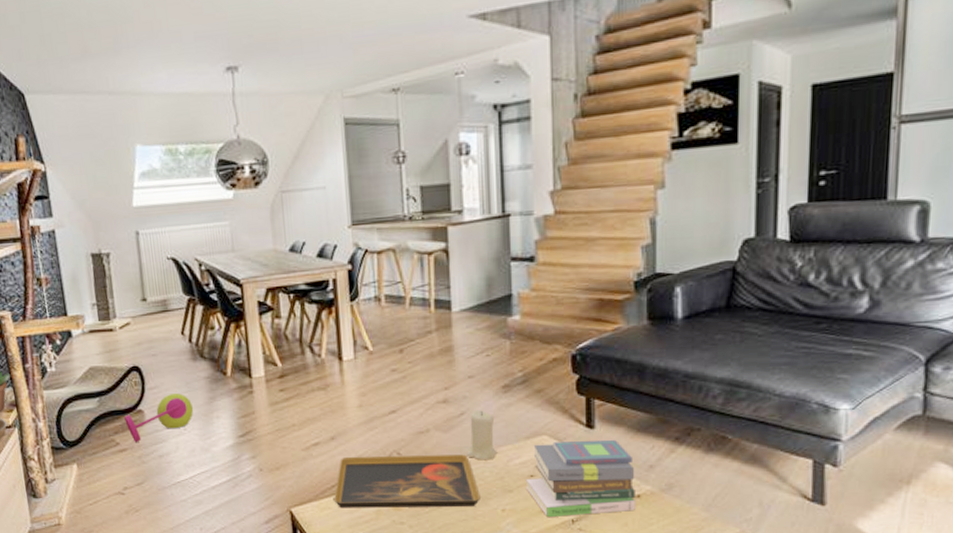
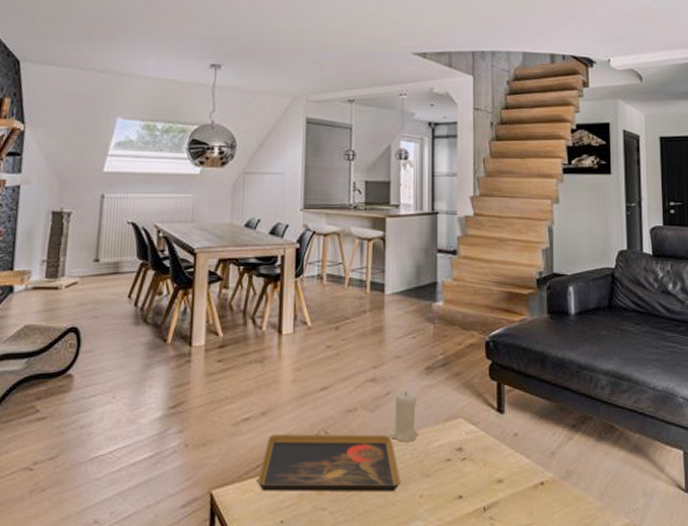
cat toy: present [124,393,194,443] -> none [51,359,127,411]
books: present [525,440,635,517] -> none [442,426,540,504]

